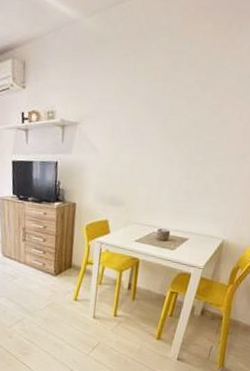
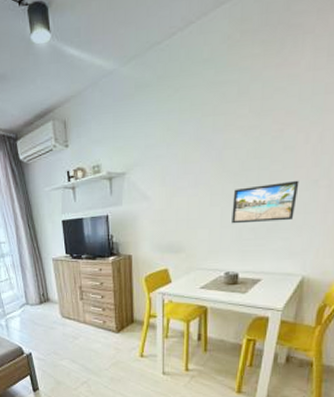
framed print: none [169,152,230,189] -> present [232,180,300,224]

